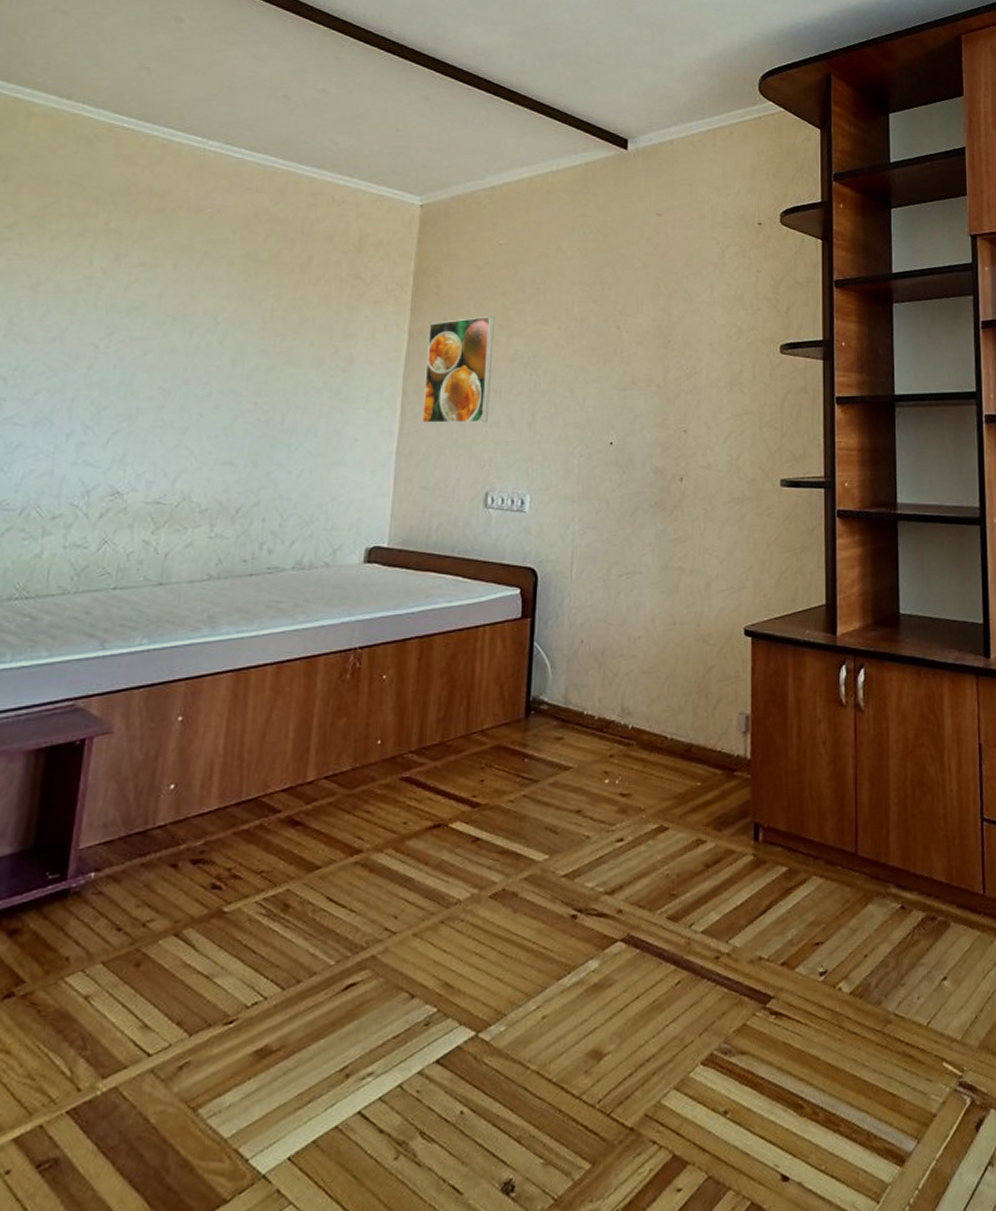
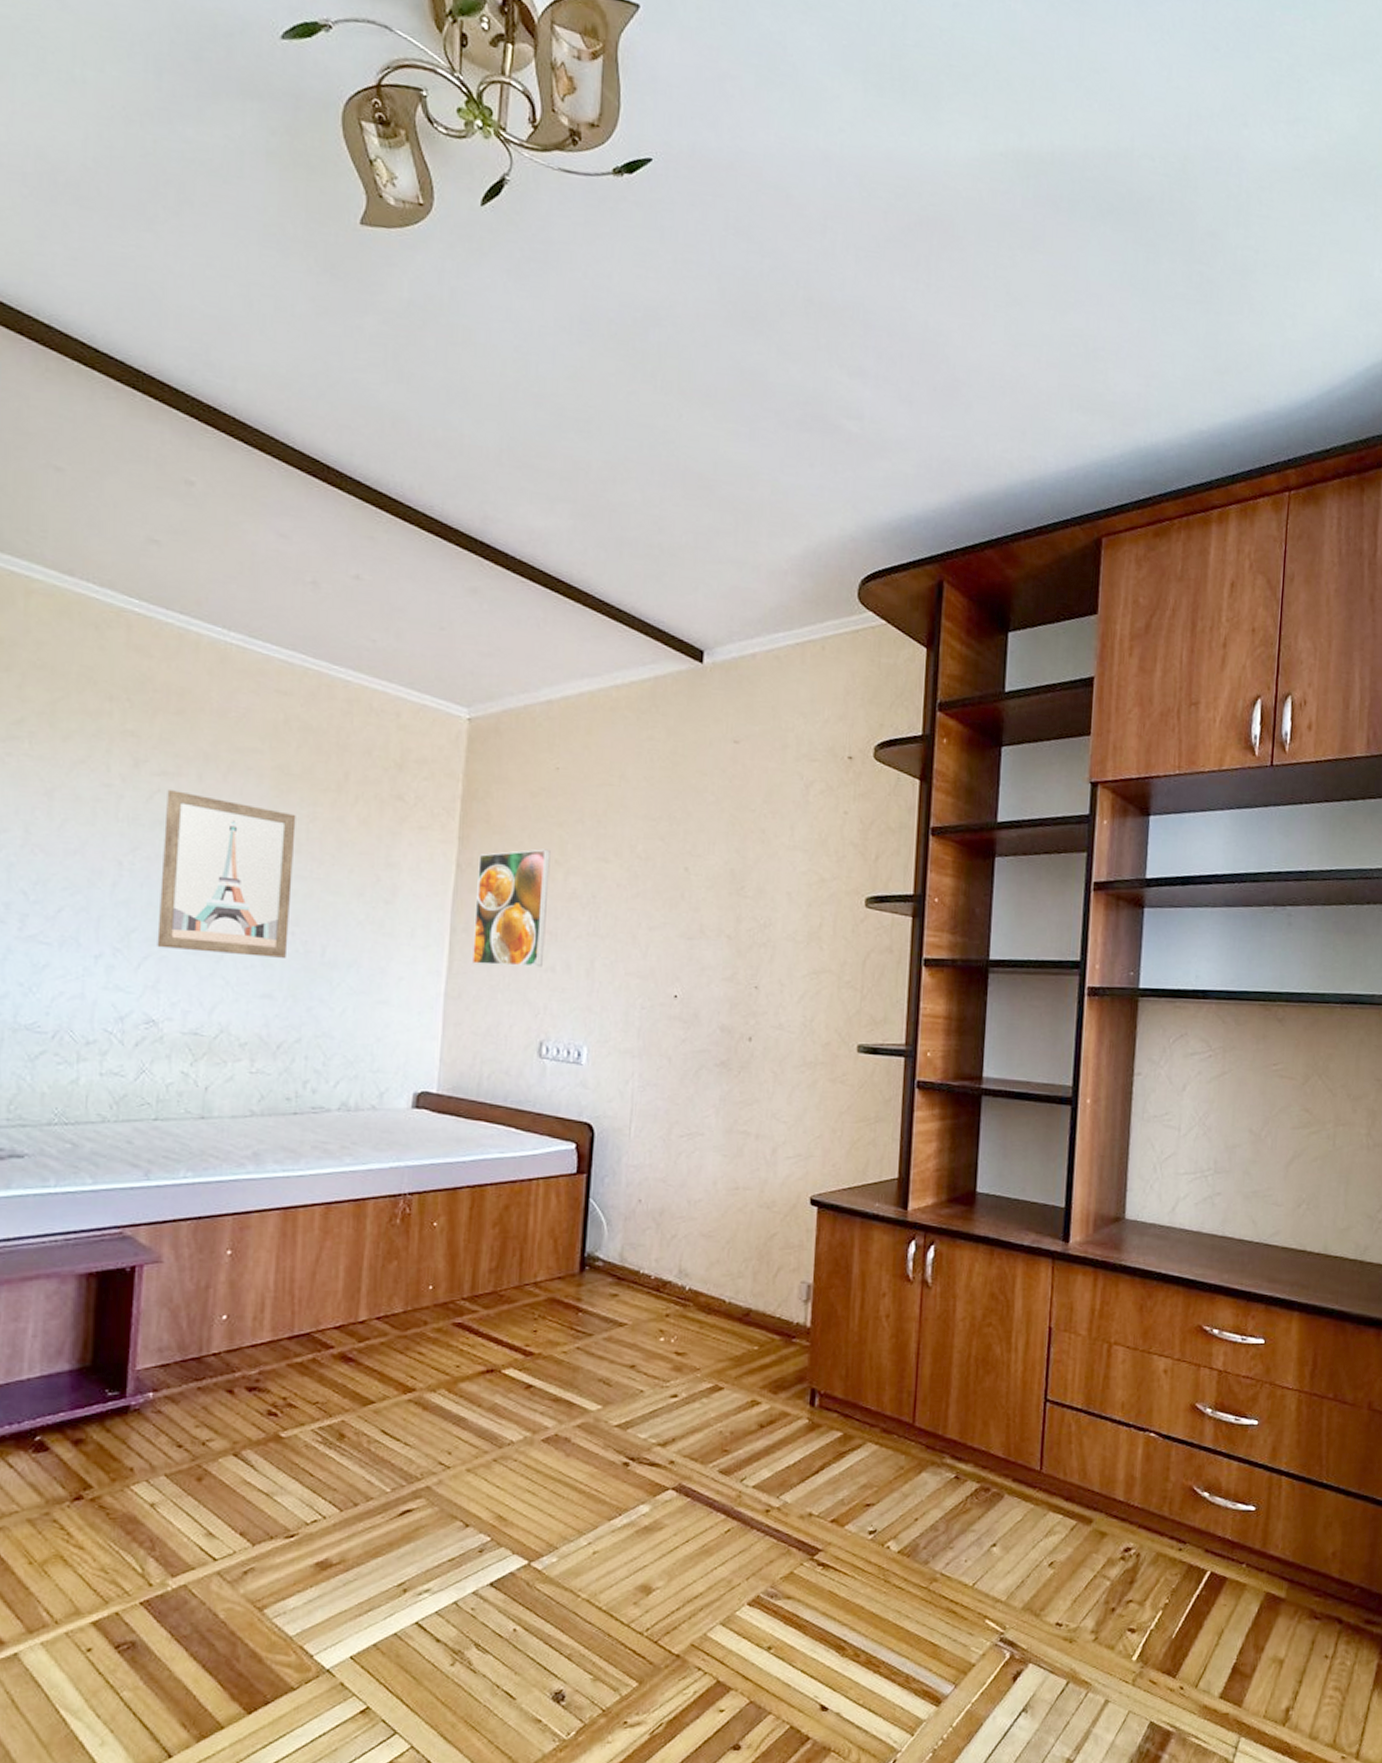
wall art: none [126,279,262,427] -> present [157,790,296,958]

